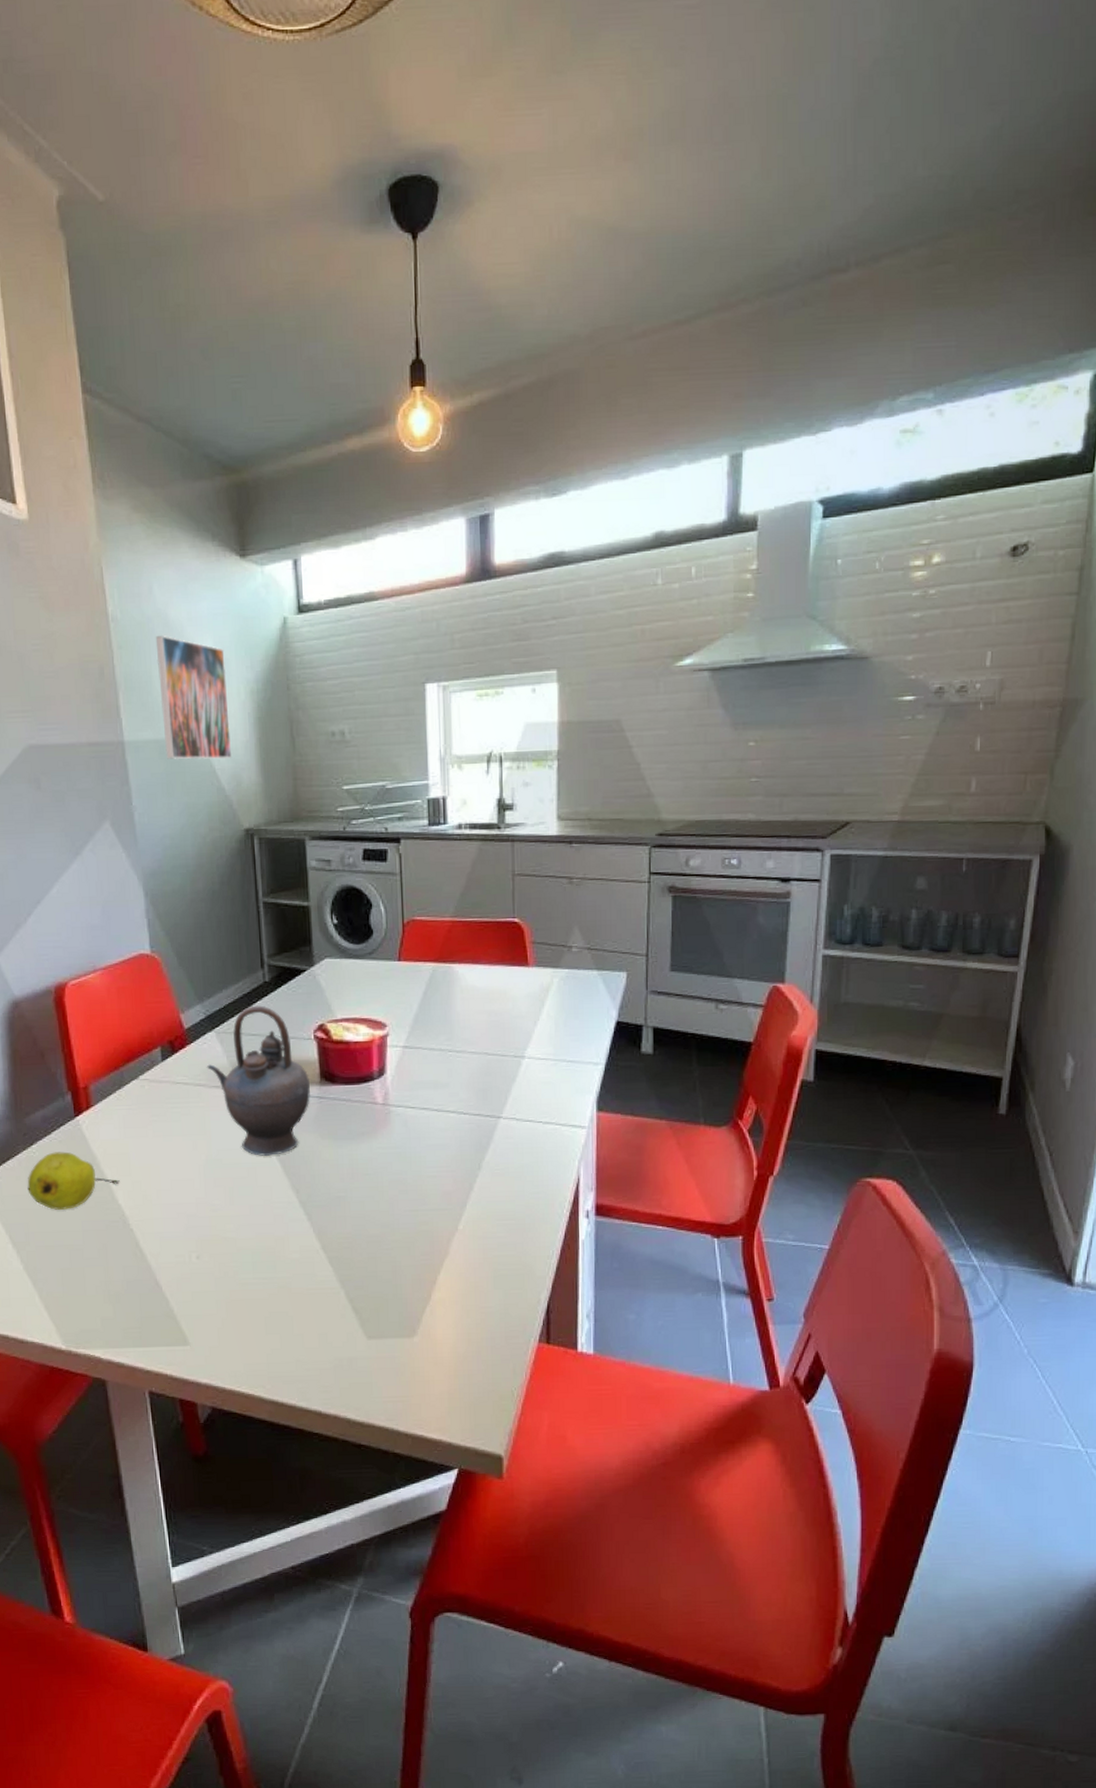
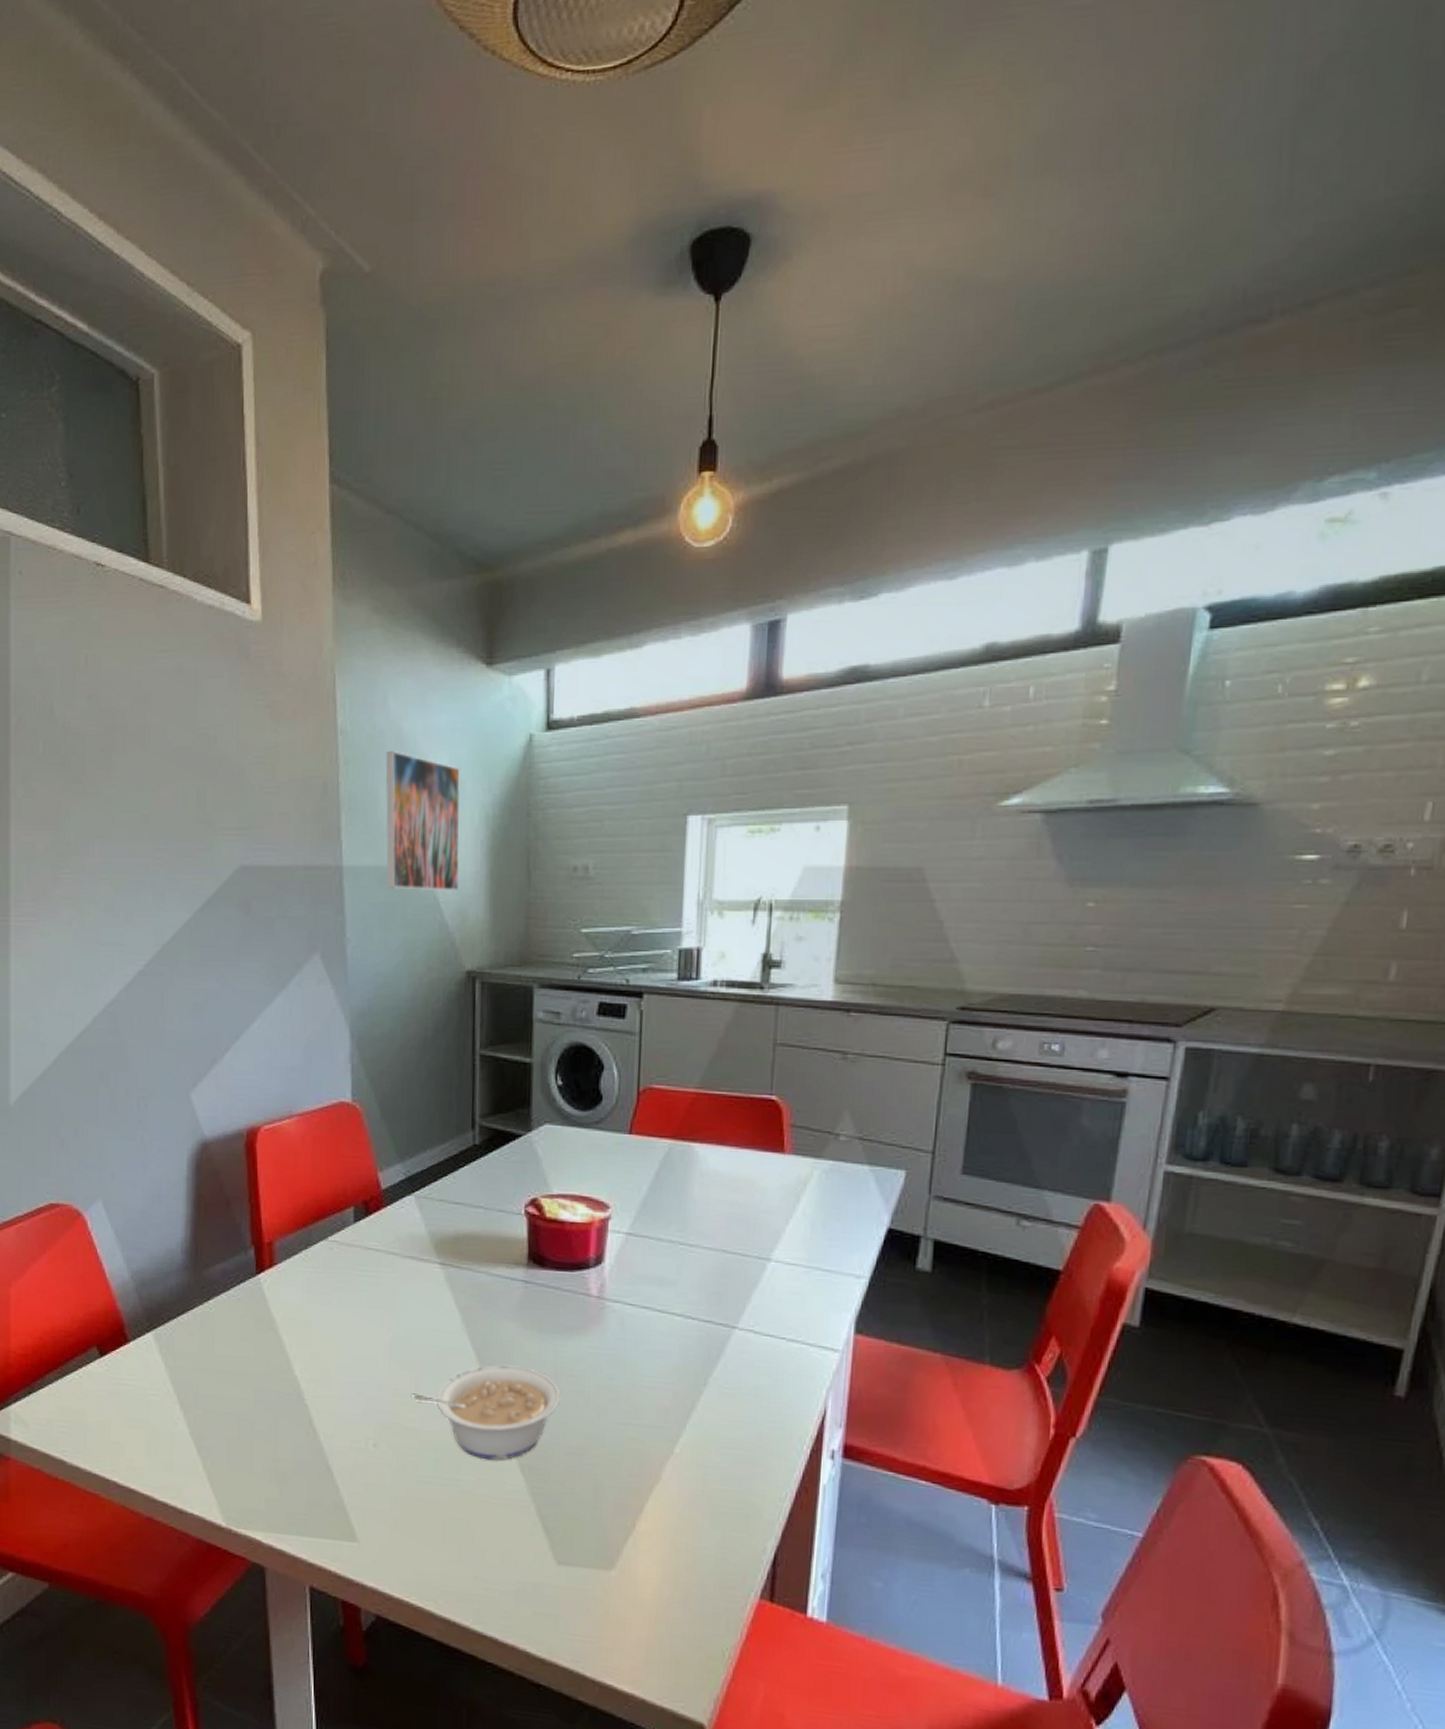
fruit: present [27,1151,120,1210] -> none [200,1310,298,1375]
teapot: present [206,1005,310,1156] -> none [402,1170,516,1342]
legume: none [226,1172,359,1257] -> present [410,1365,561,1461]

